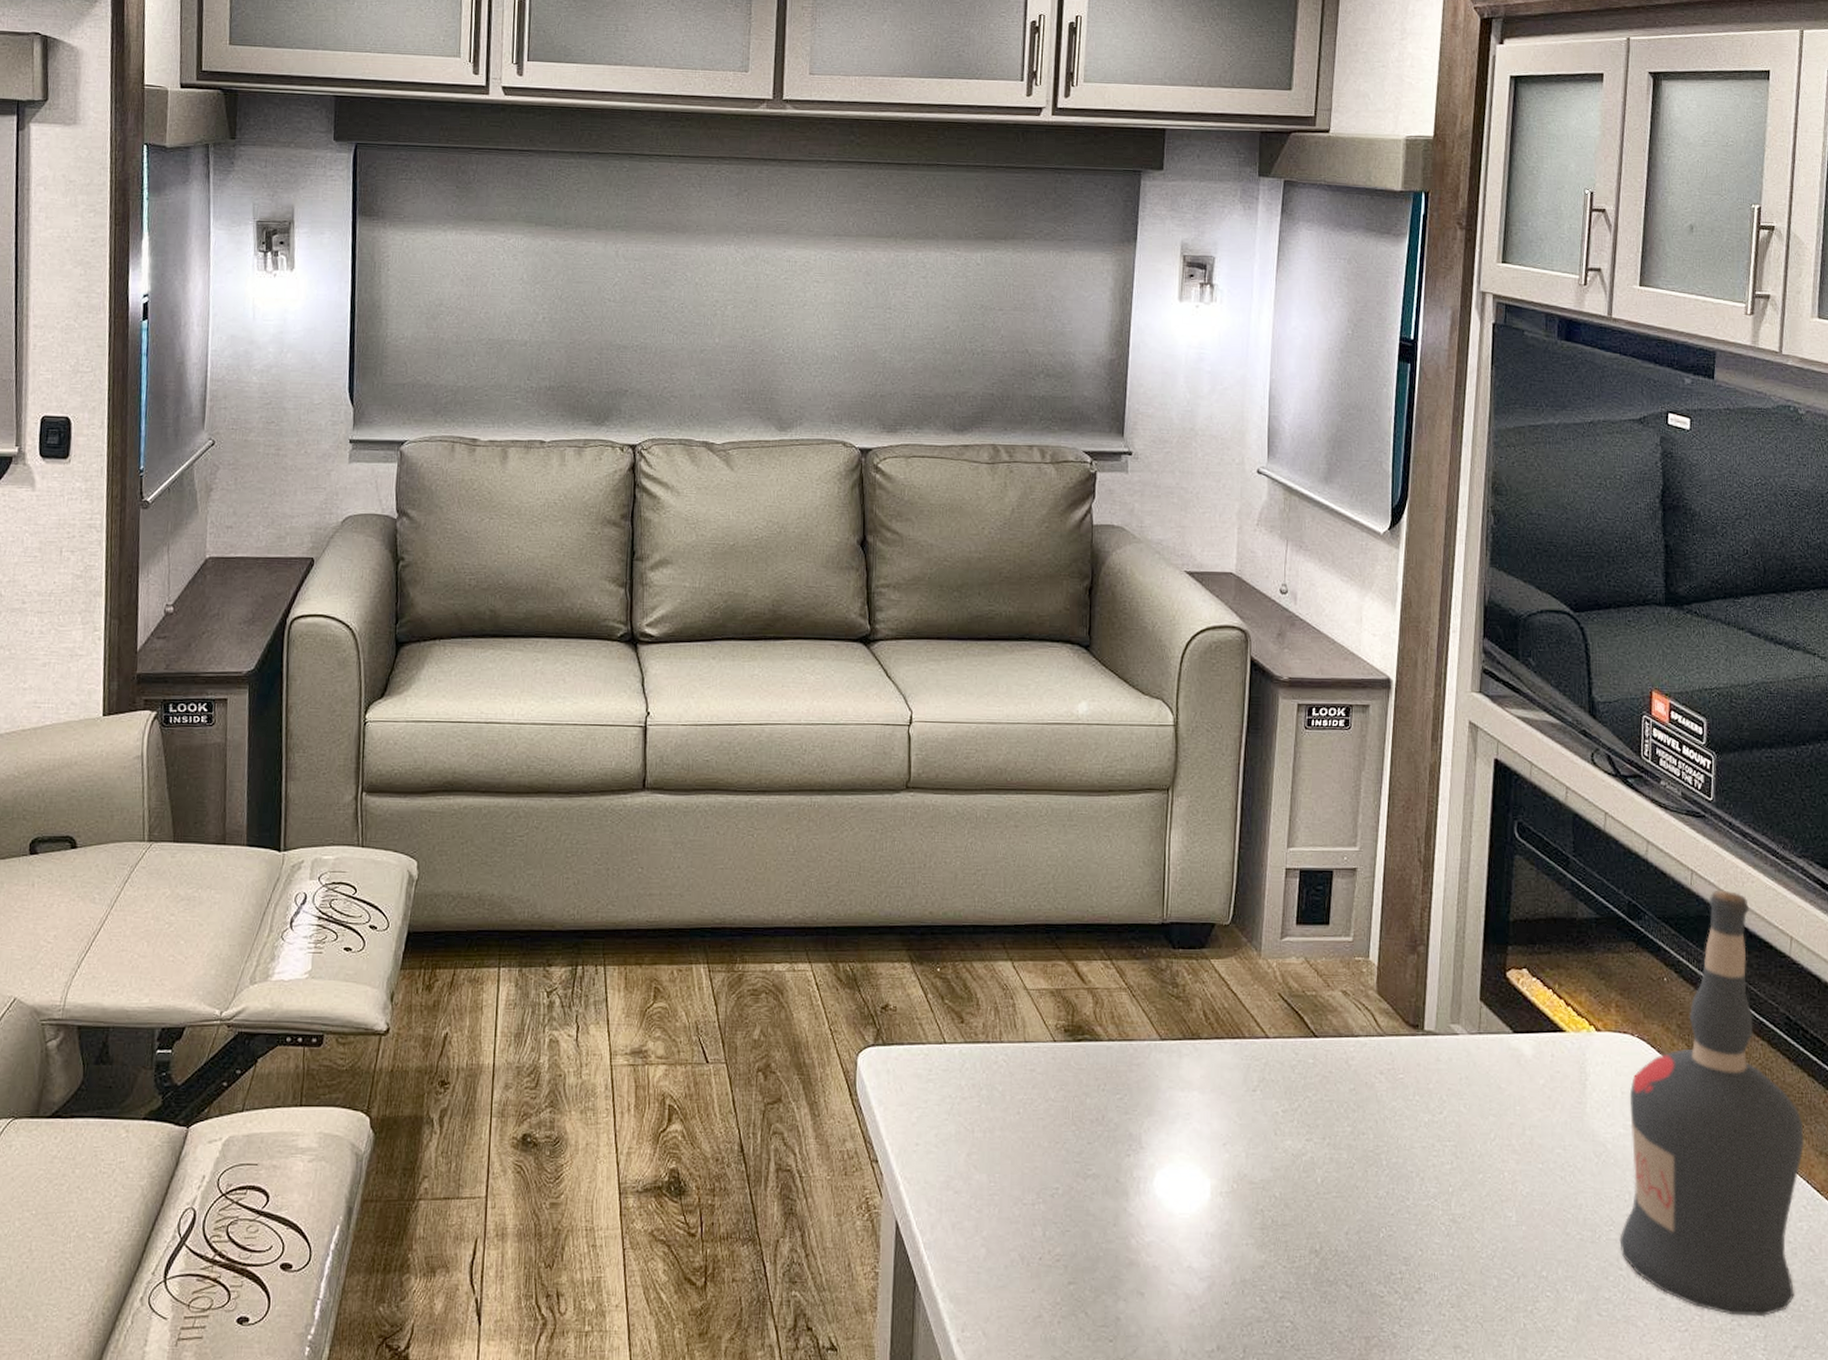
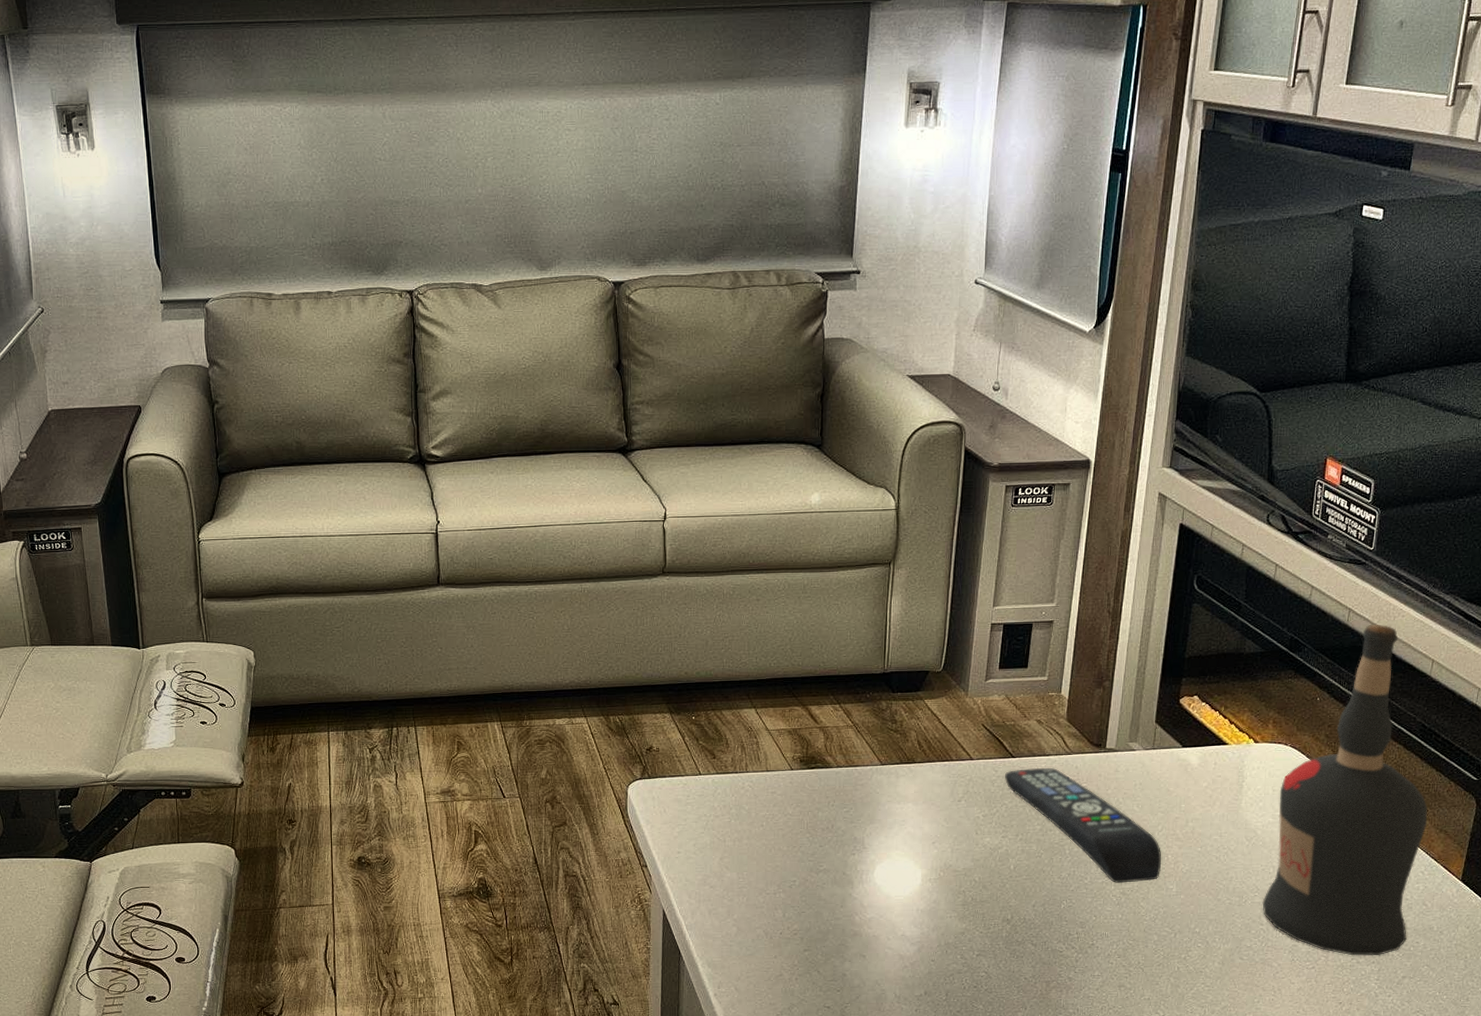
remote control: none [1306,1051,1497,1207] -> present [1004,767,1162,883]

